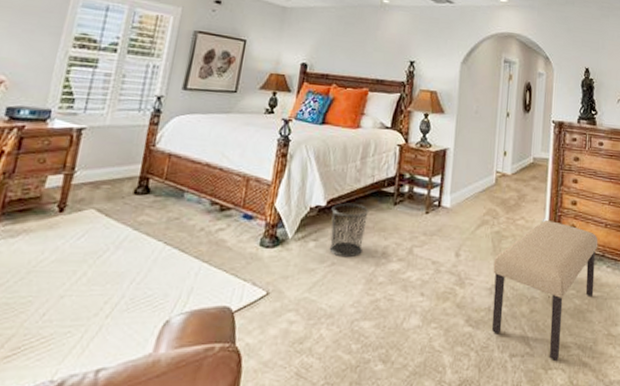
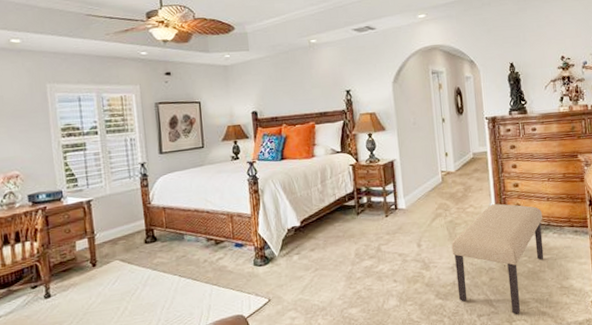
waste bin: present [329,202,369,258] -> none [305,219,338,264]

